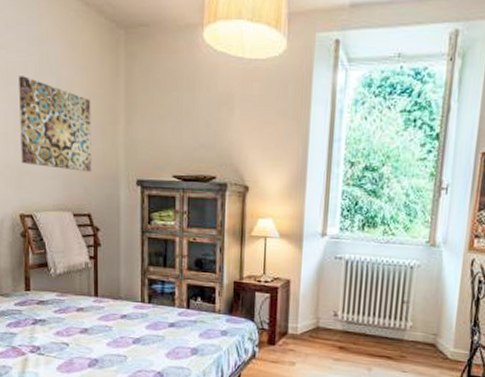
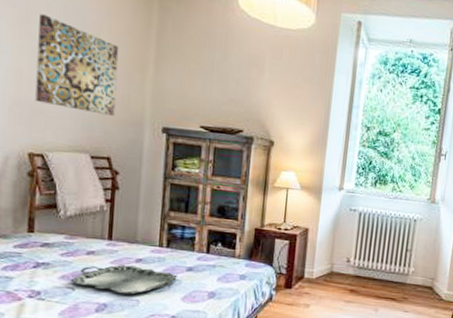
serving tray: none [64,321,161,350] -> present [70,265,179,295]

